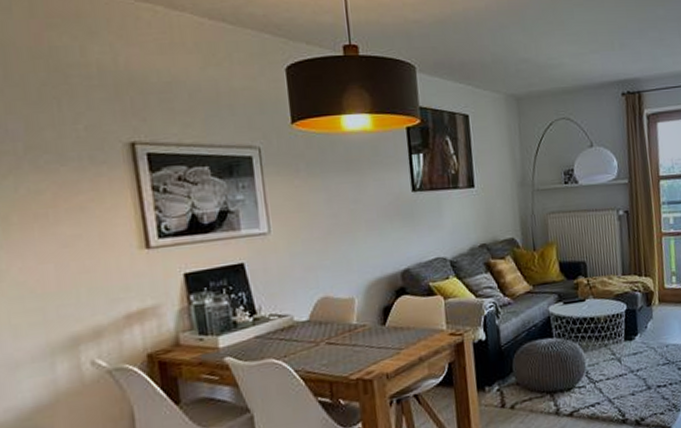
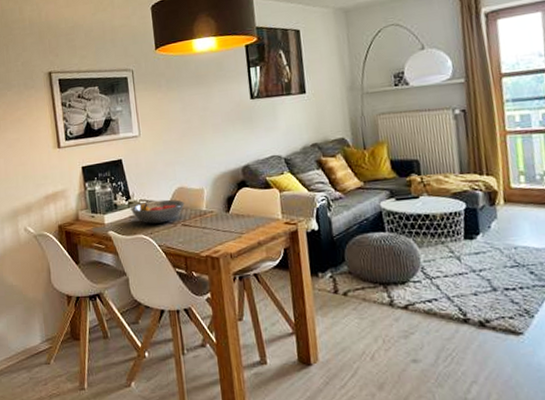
fruit bowl: none [255,312,330,345] -> present [130,199,185,224]

